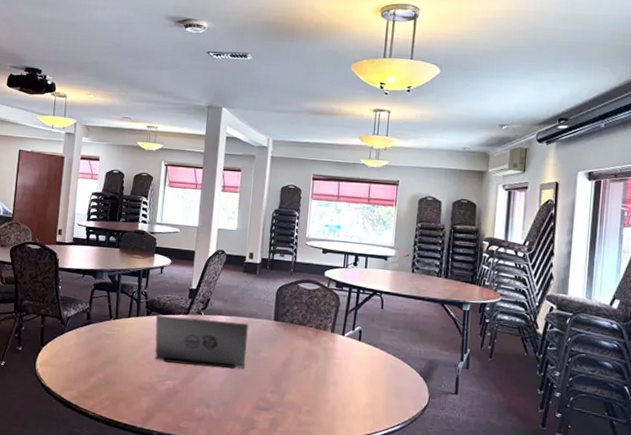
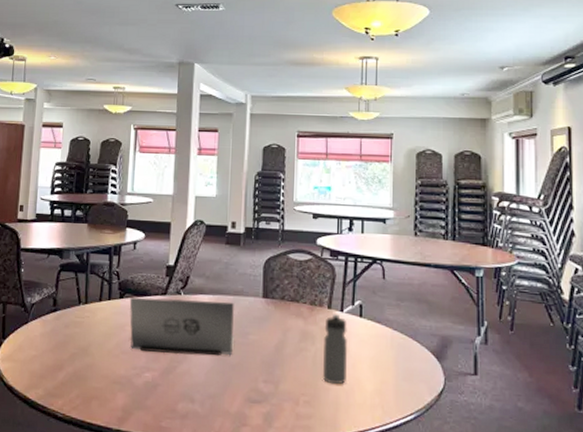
water bottle: none [323,337,348,398] -> present [323,314,347,385]

